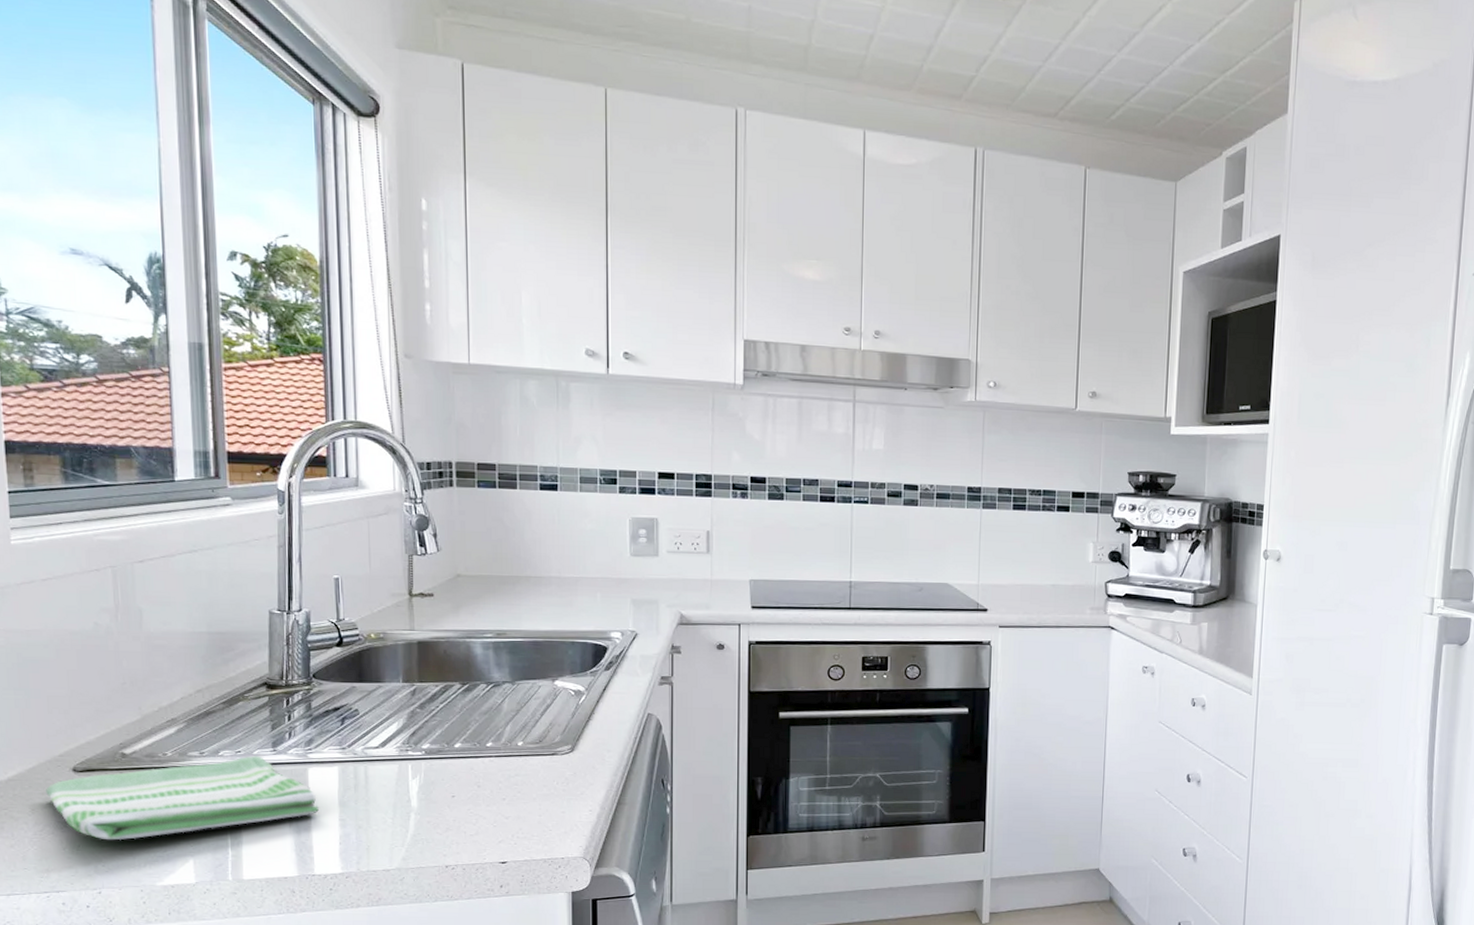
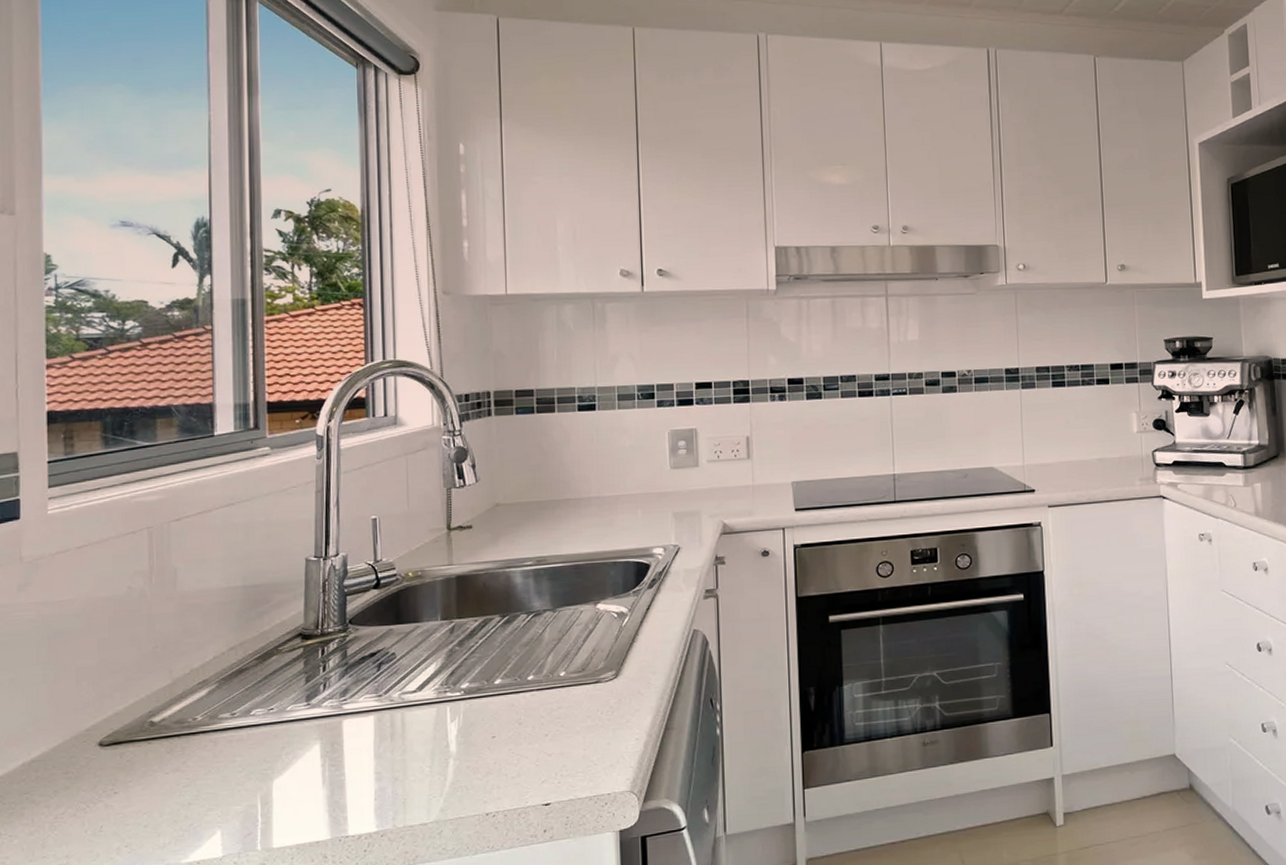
dish towel: present [45,755,319,841] -> none [69,711,353,818]

